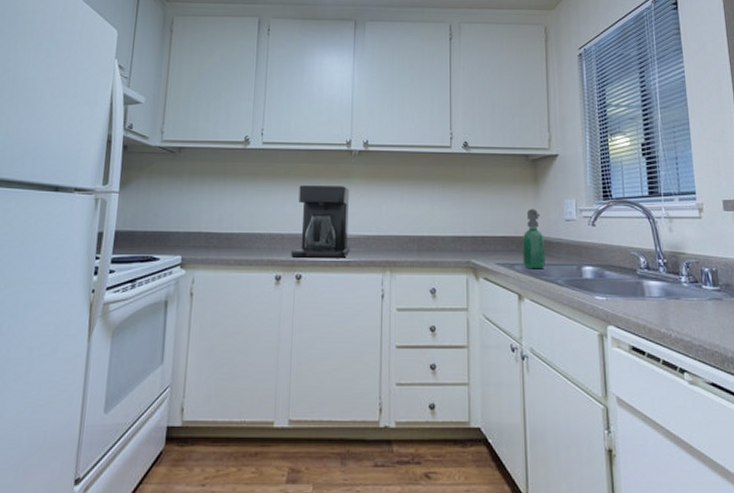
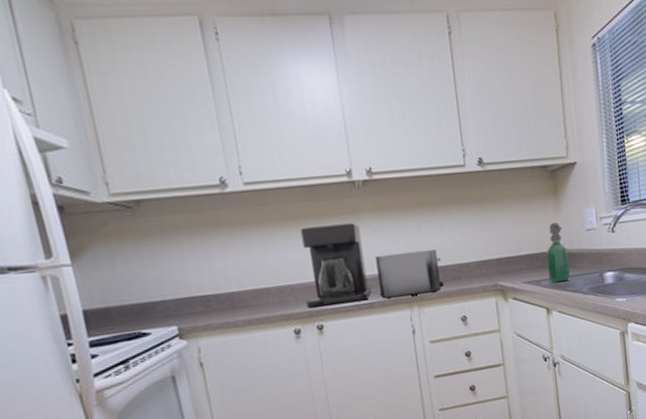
toaster: none [357,218,418,261] -> present [375,248,444,300]

